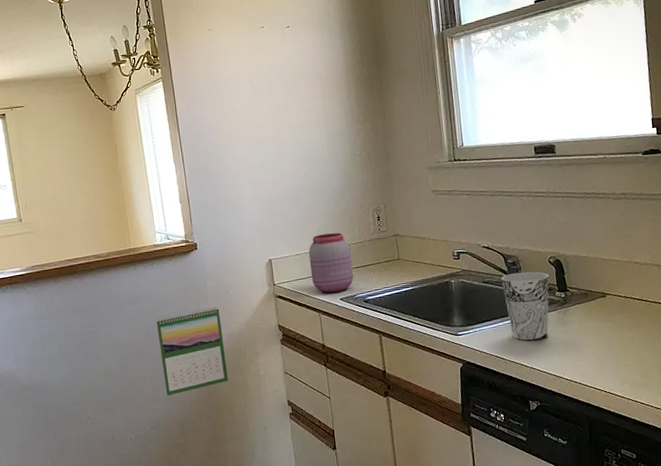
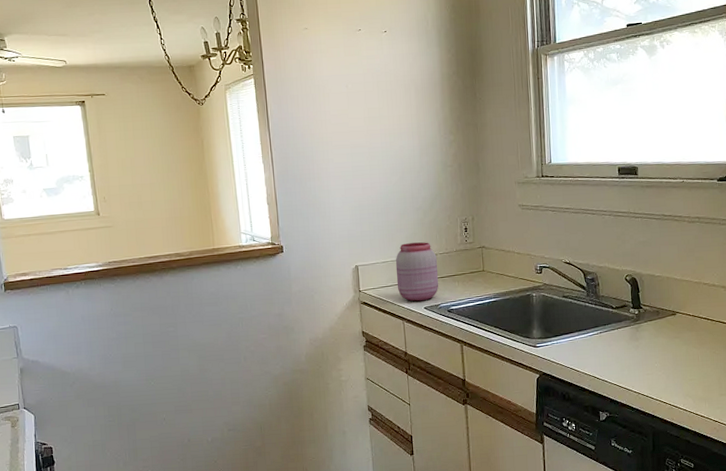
calendar: present [156,306,228,397] -> none [238,310,309,399]
cup: present [500,271,550,341] -> none [579,288,625,355]

